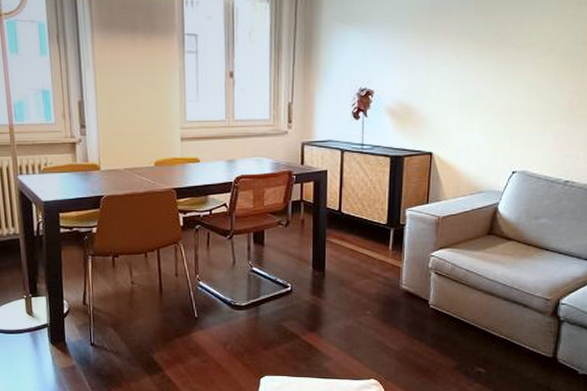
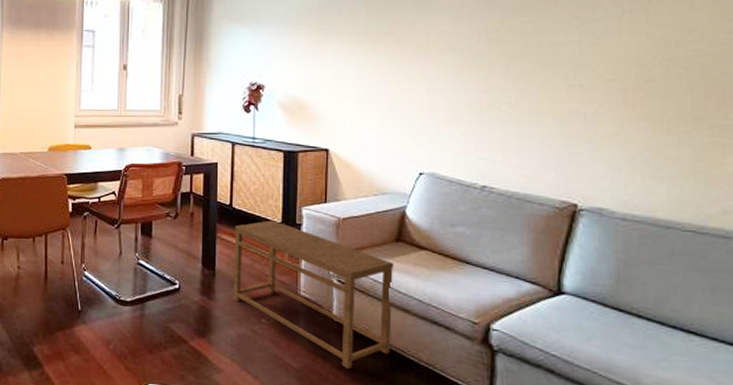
side table: none [340,223,485,347] -> present [232,220,395,370]

